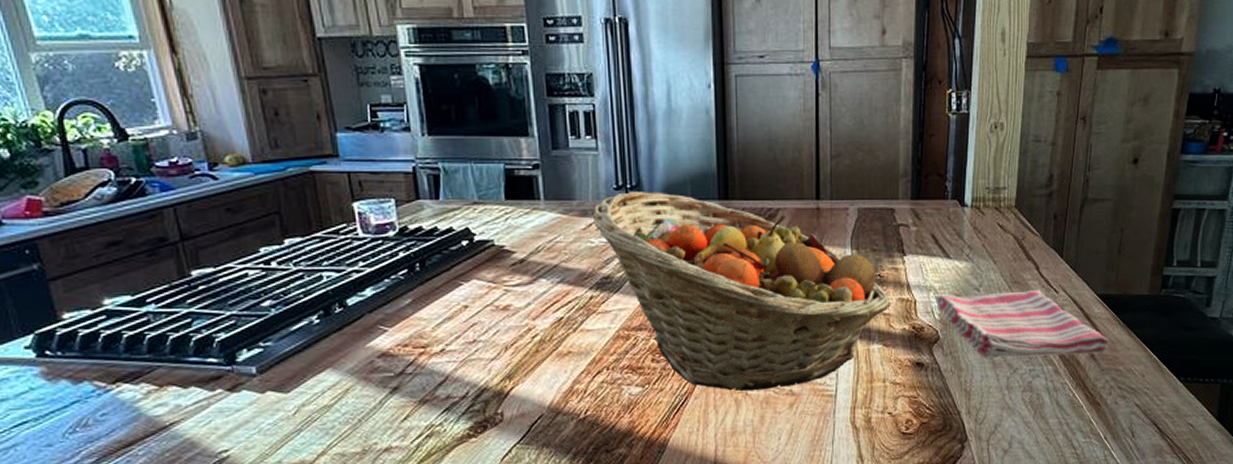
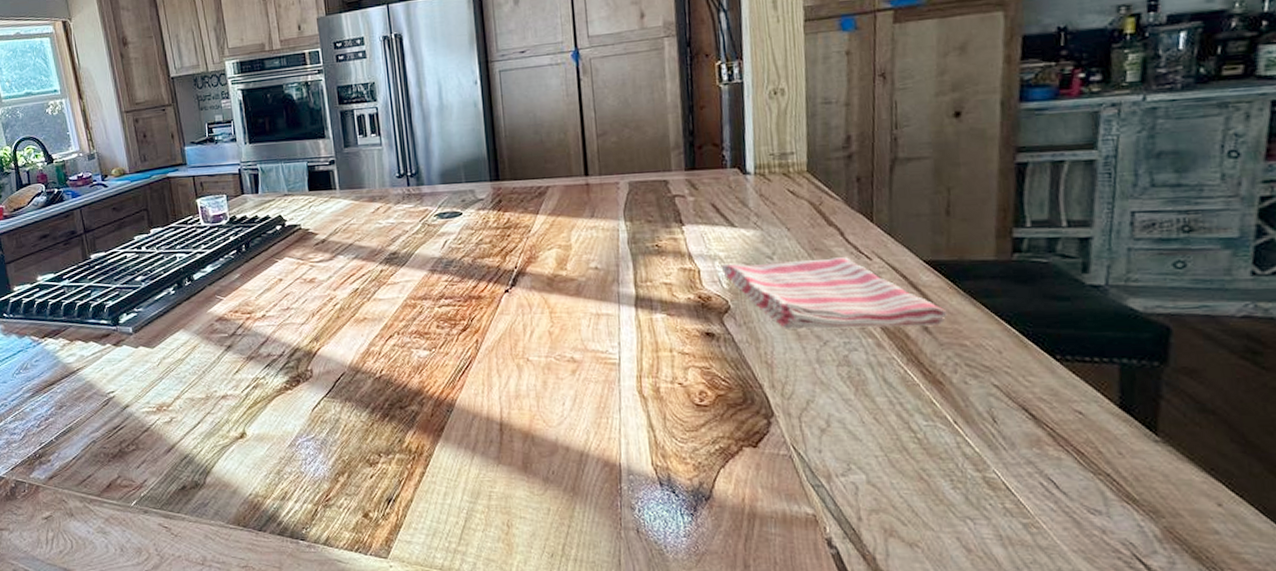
fruit basket: present [592,190,891,392] -> none [379,177,672,358]

